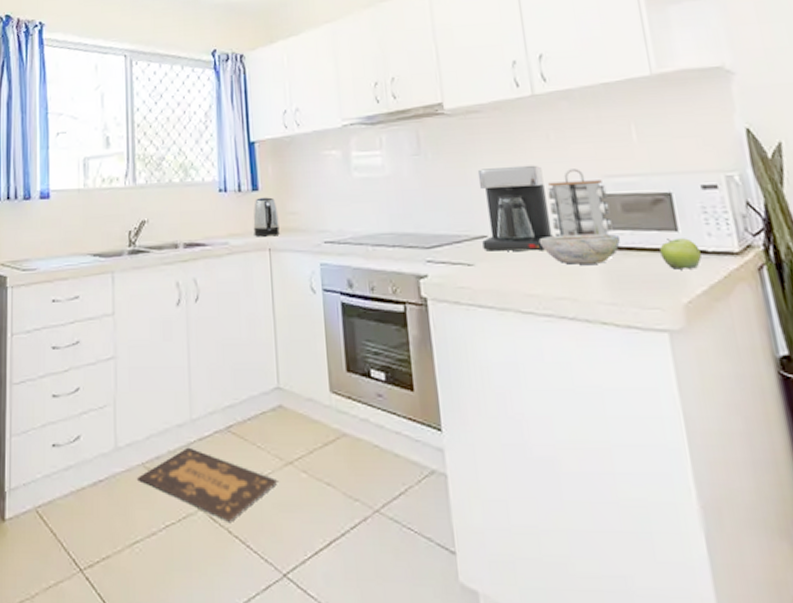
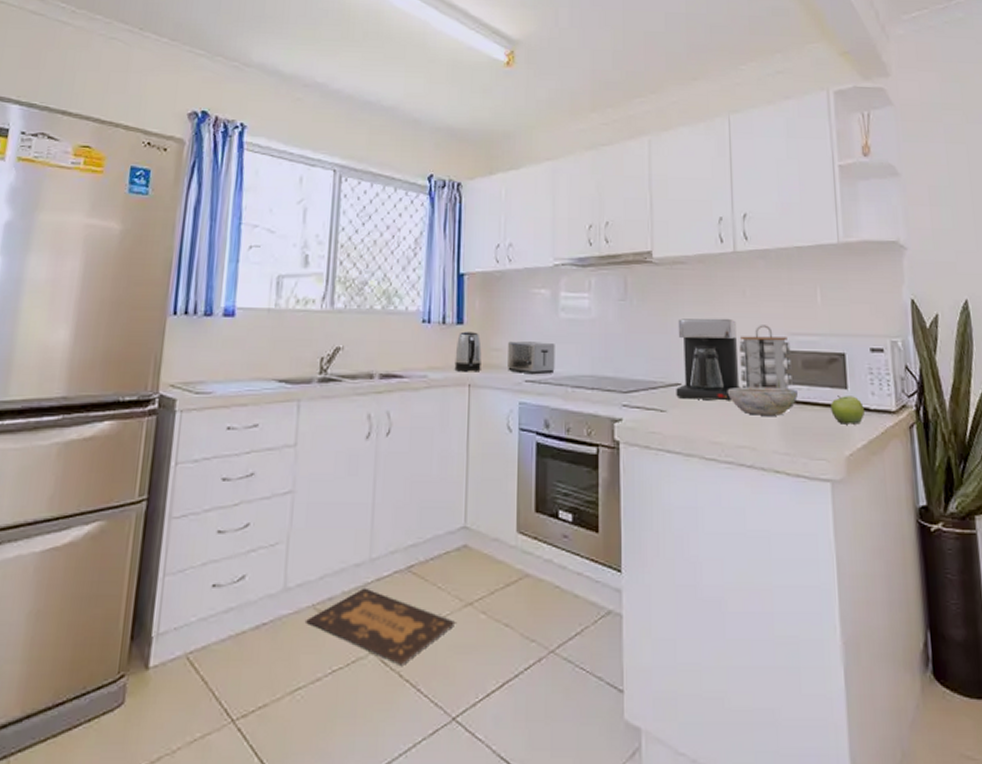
toaster: none [304,202,353,236] -> present [508,341,555,375]

